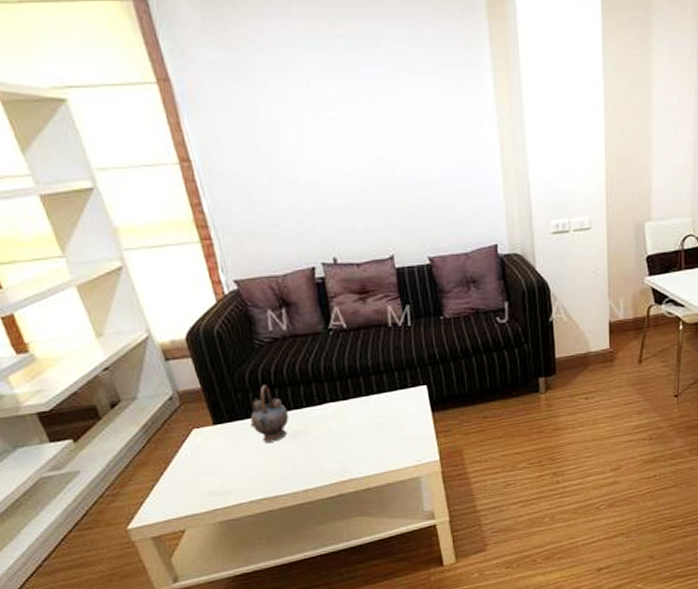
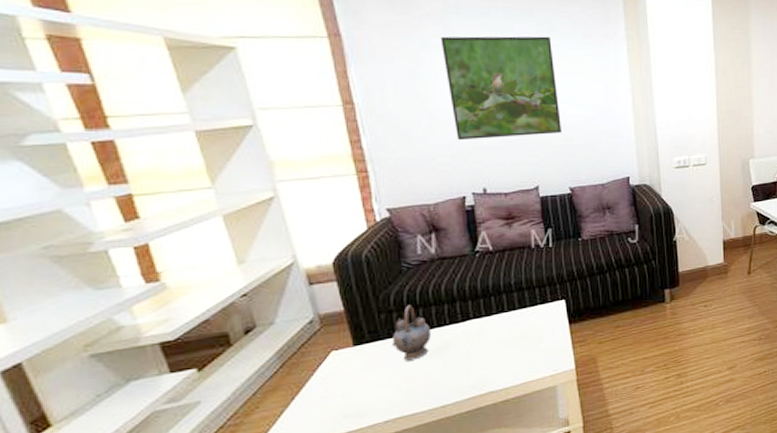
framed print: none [276,71,417,202] -> present [440,36,561,141]

